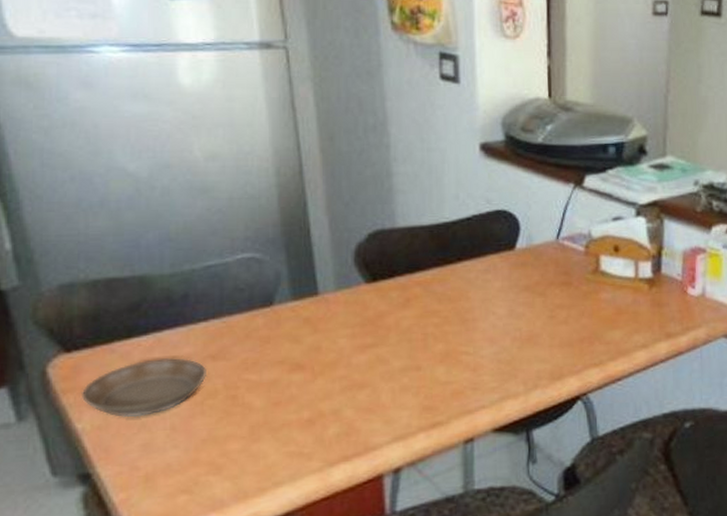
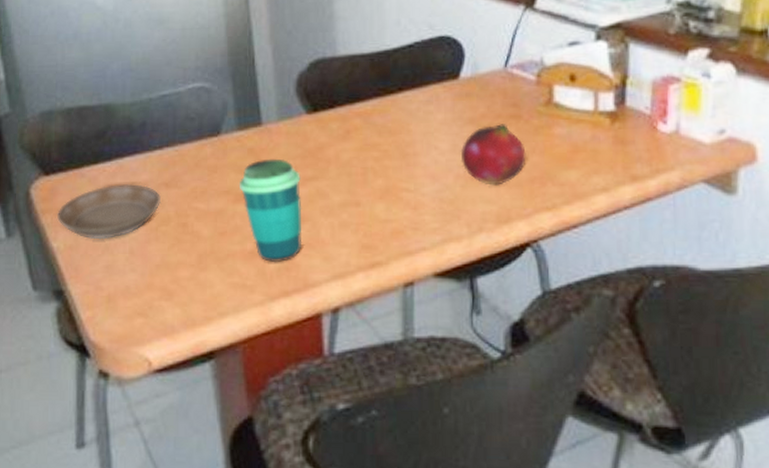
cup: none [294,327,363,430] -> present [239,158,302,263]
fruit: none [516,290,577,346] -> present [460,124,526,186]

